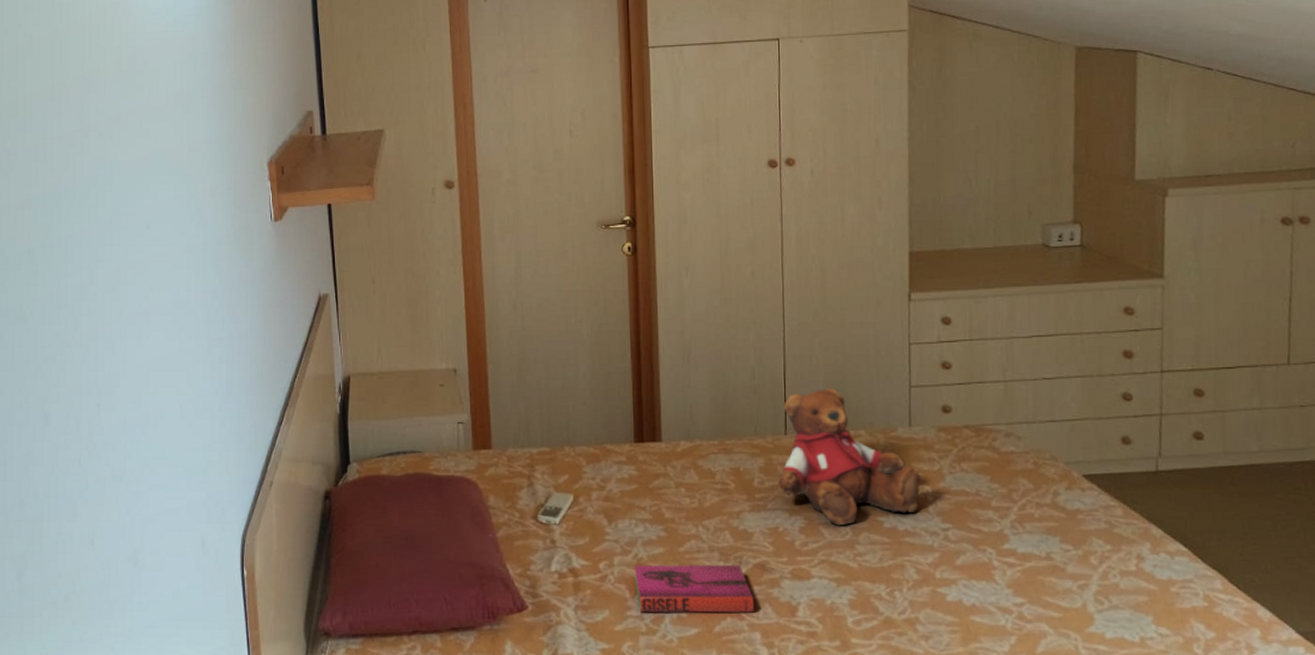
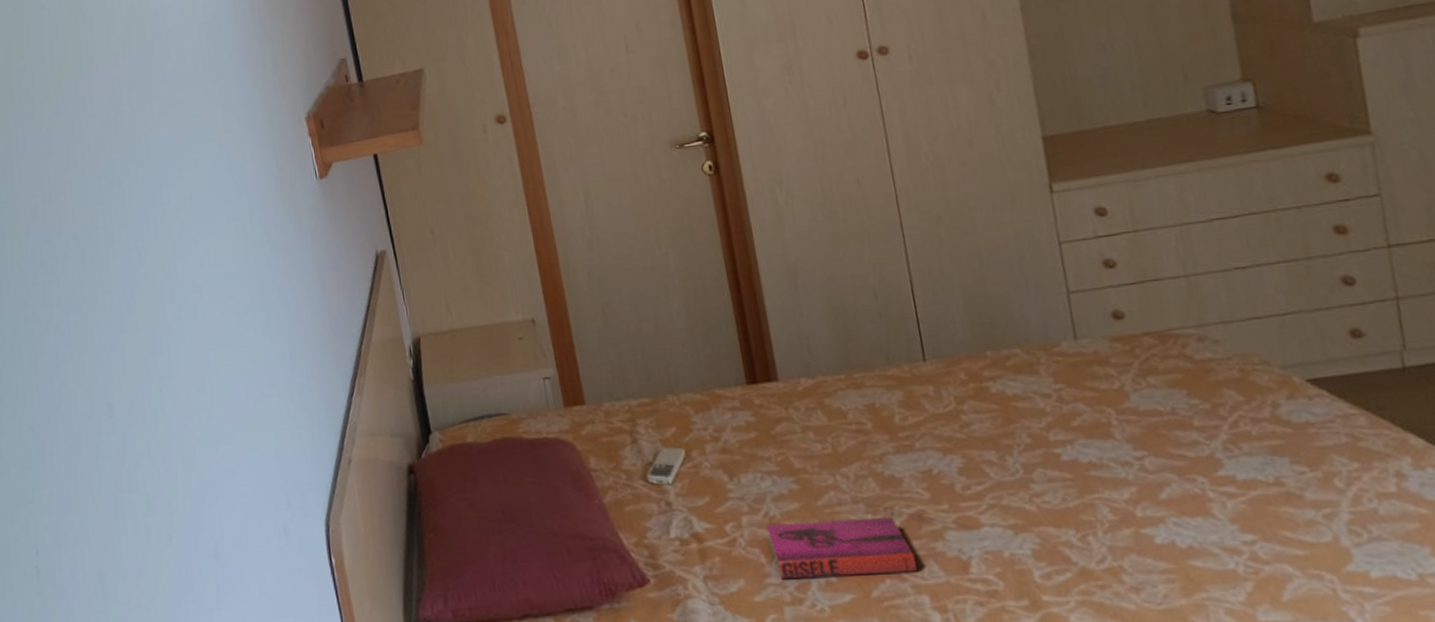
teddy bear: present [779,388,920,525] -> none [916,303,1101,462]

